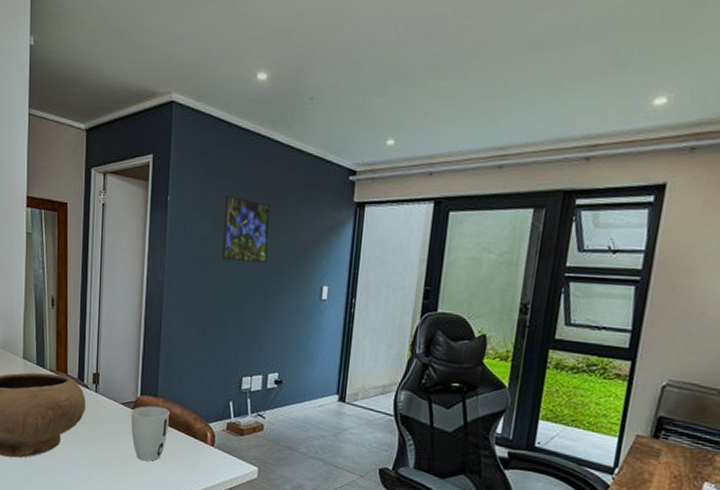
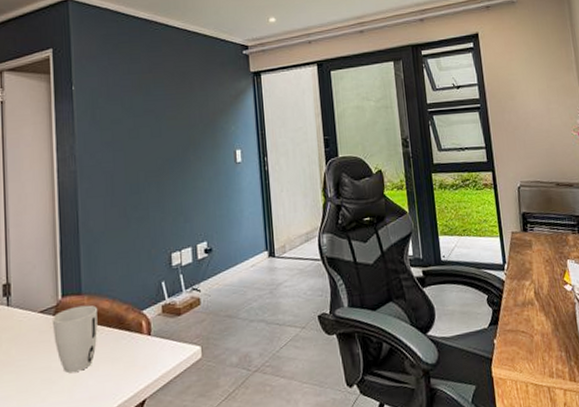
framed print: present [221,195,271,264] -> none [131,78,180,141]

